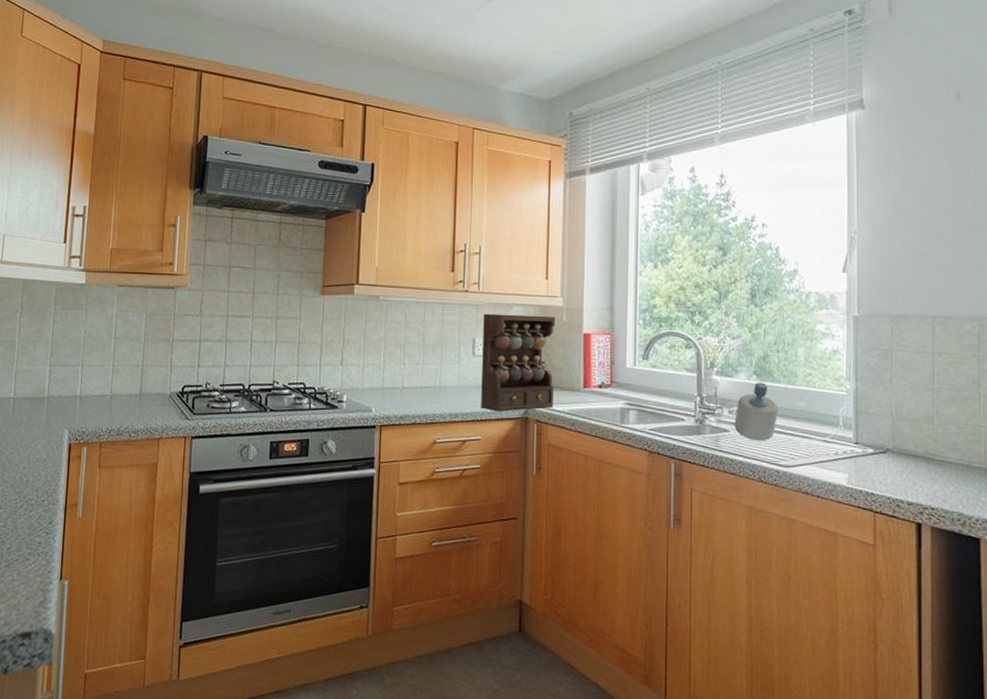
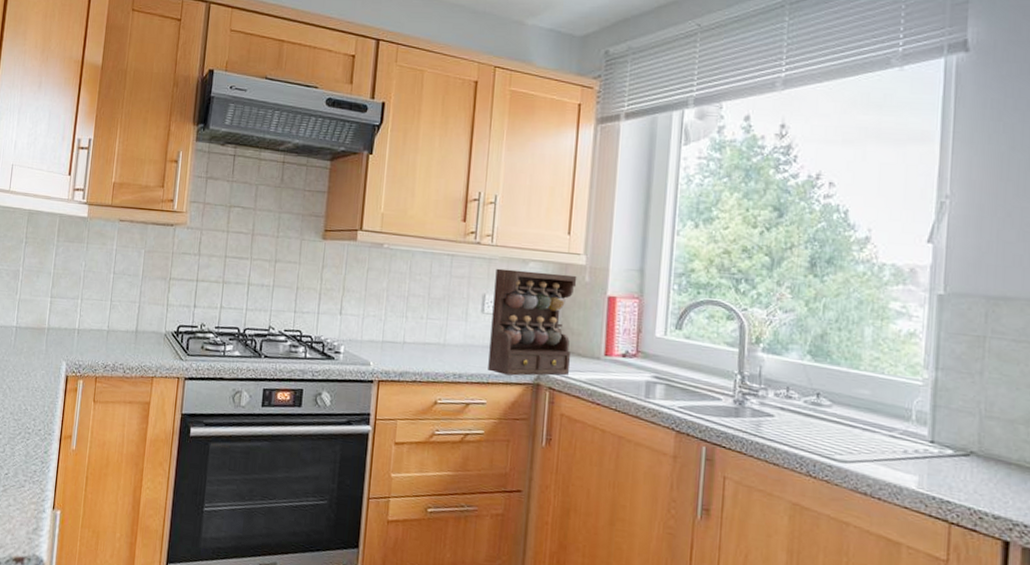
soap dispenser: present [734,382,779,442] -> none [780,363,837,431]

